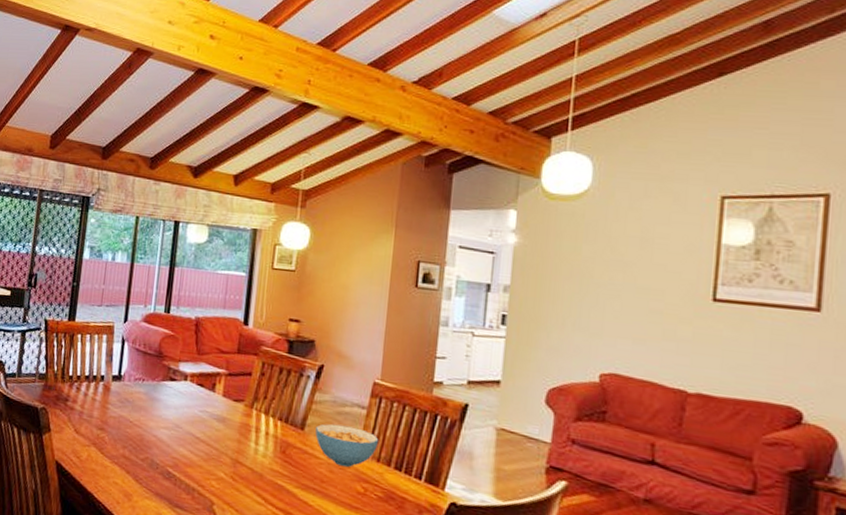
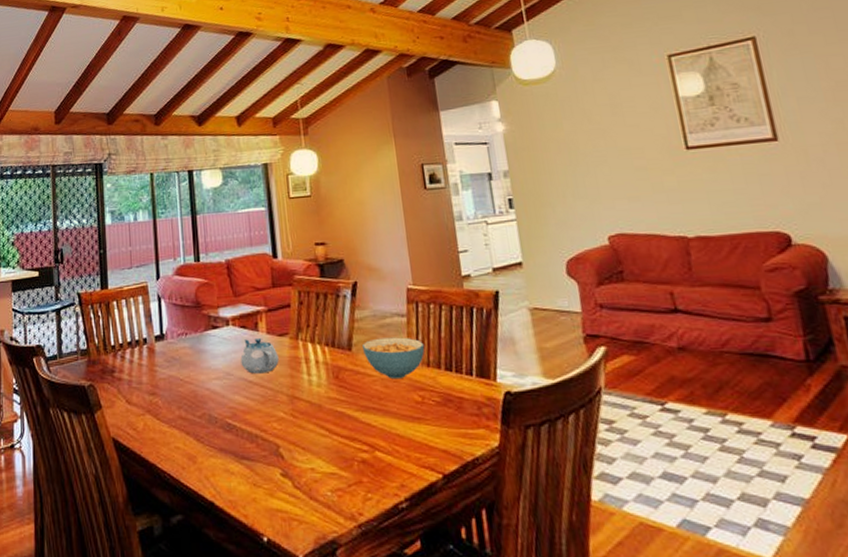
teapot: none [191,397,230,433] -> present [240,337,279,374]

